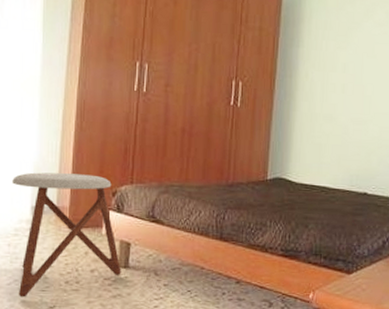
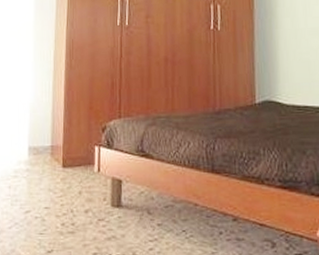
stool: present [12,172,121,297] -> none [12,111,115,241]

